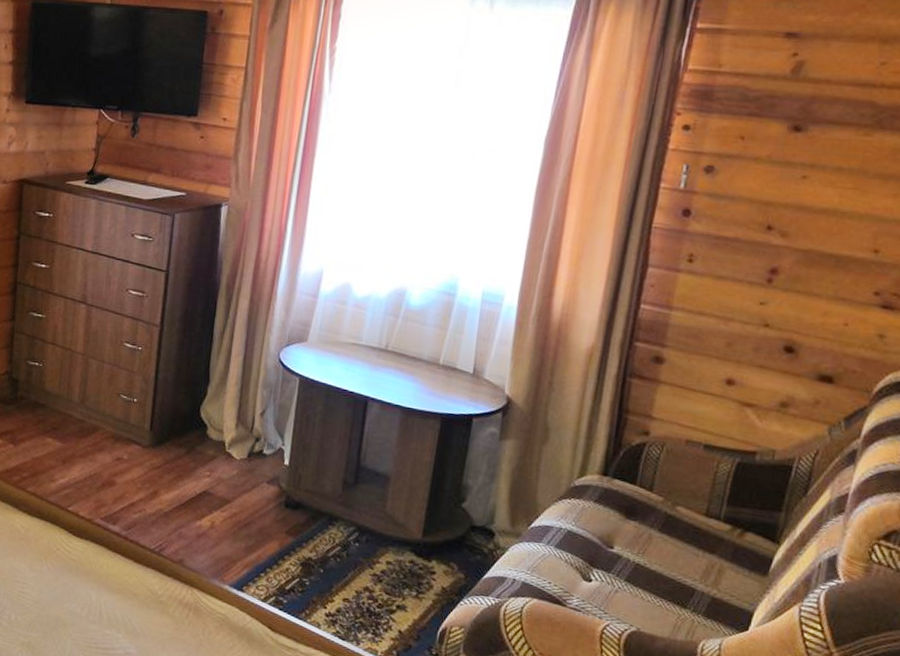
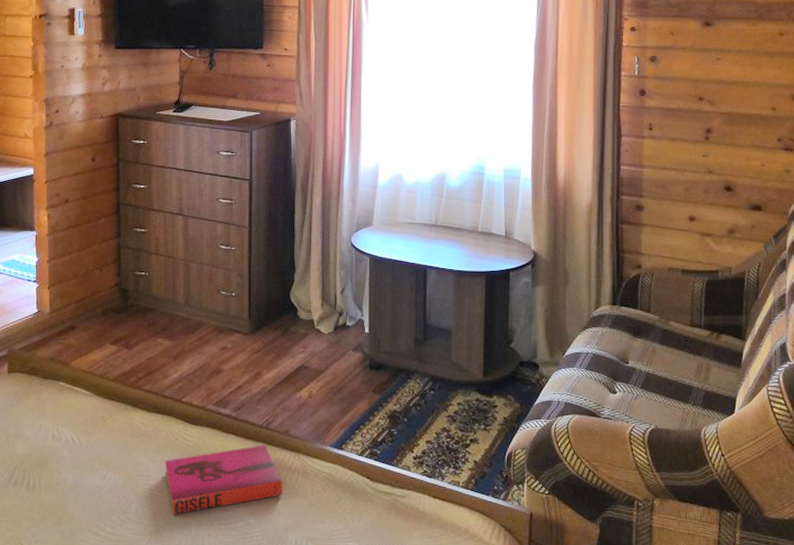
hardback book: none [42,569,171,630] -> present [165,444,282,515]

